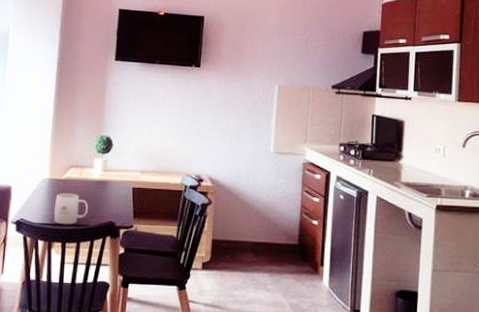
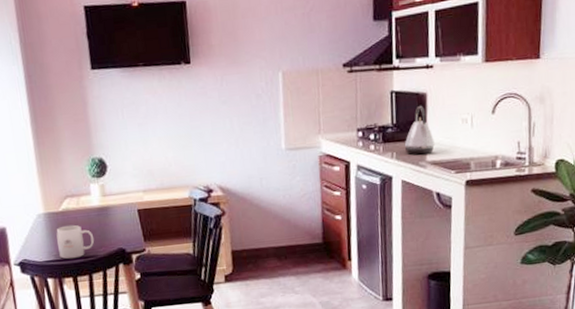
kettle: none [381,130,409,175] -> present [404,105,435,155]

